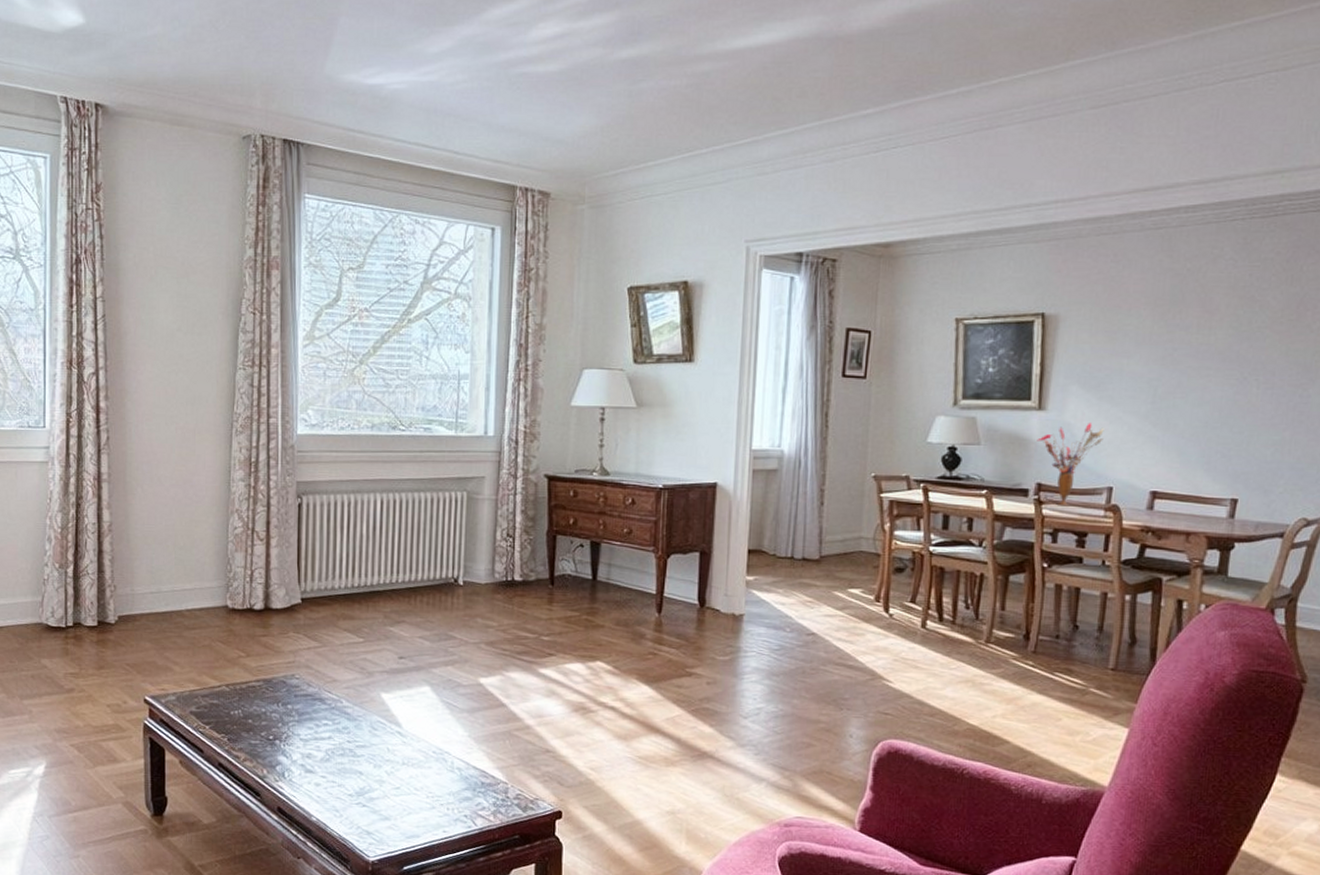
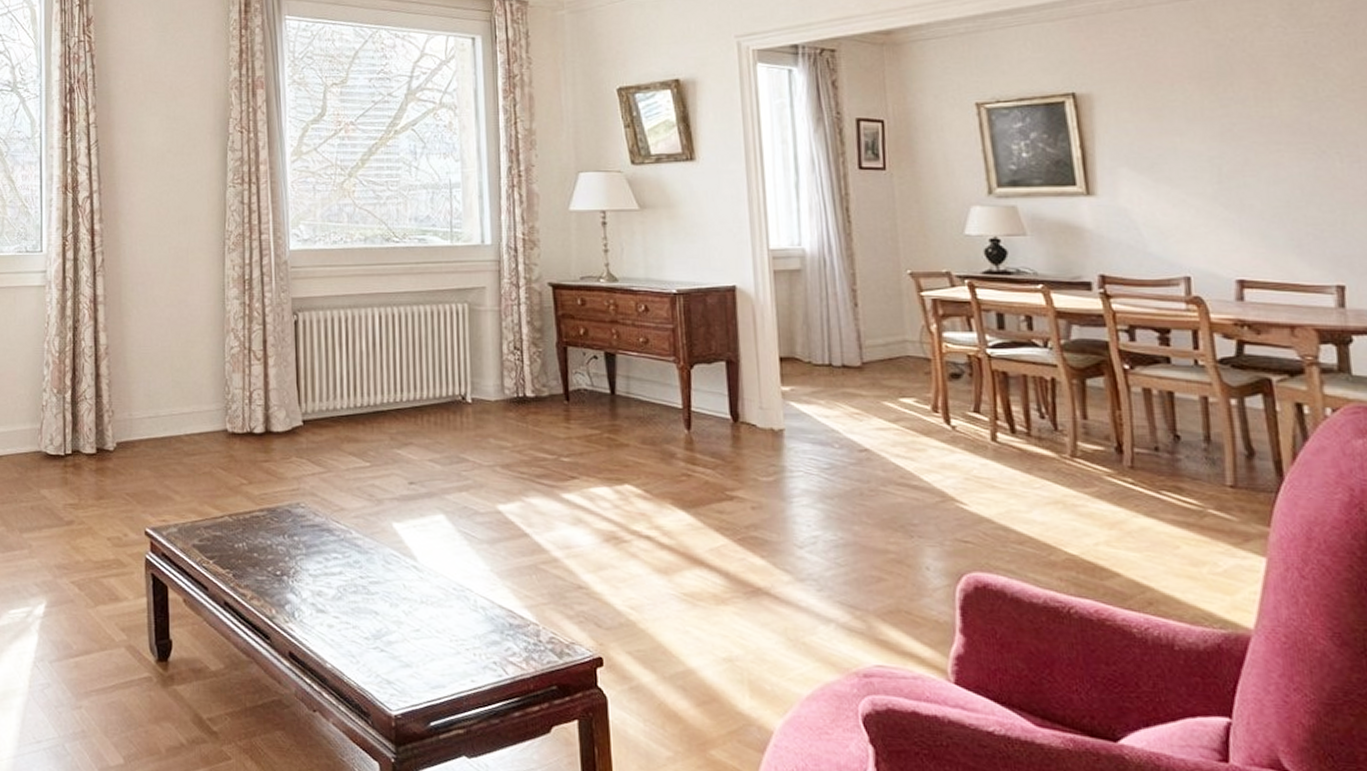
bouquet: present [1037,423,1104,506] -> none [1091,207,1169,300]

